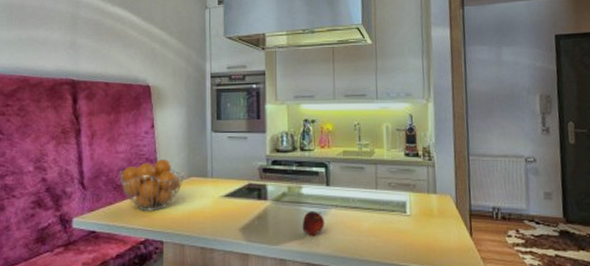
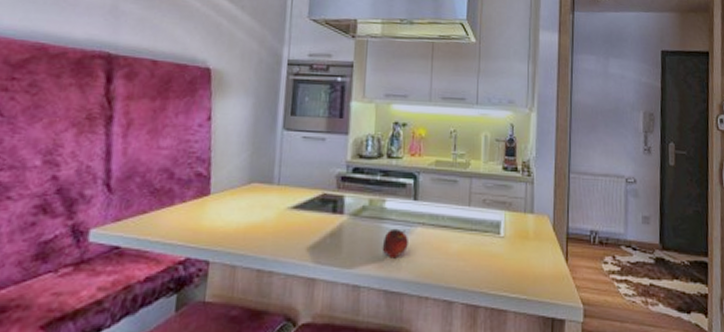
fruit basket: present [119,160,186,211] -> none [158,160,247,223]

